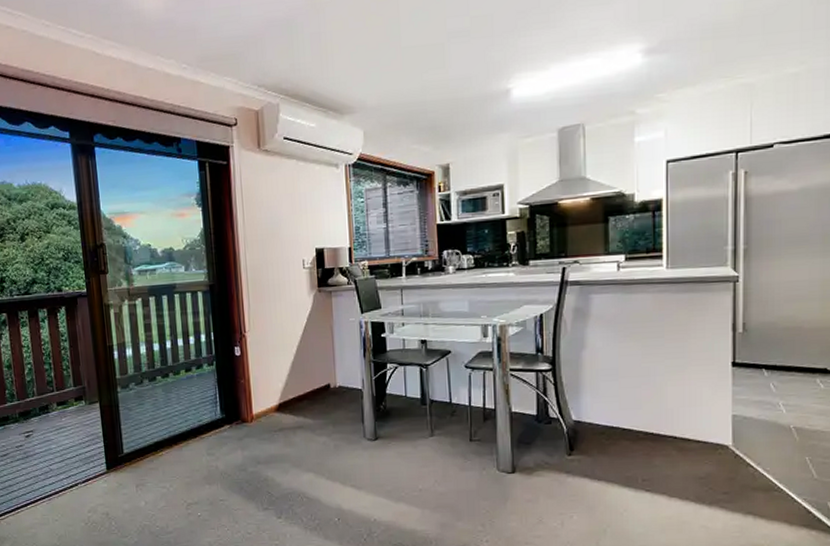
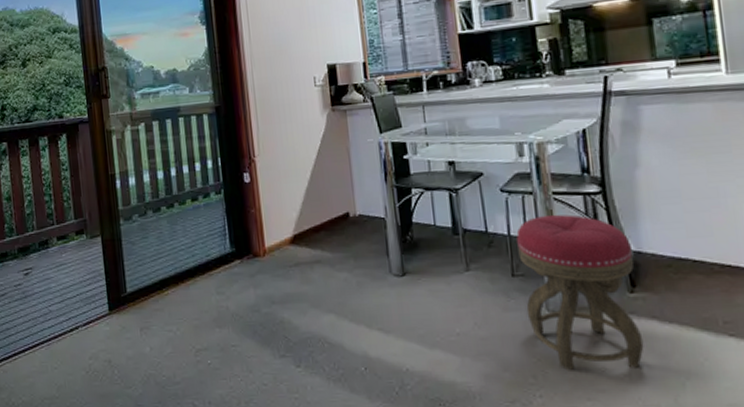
stool: none [476,388,576,519] -> present [516,214,644,370]

